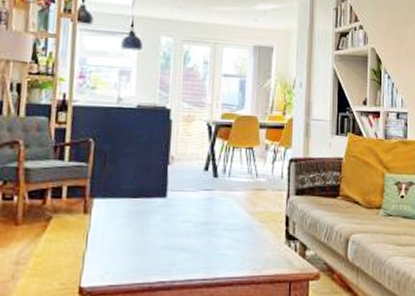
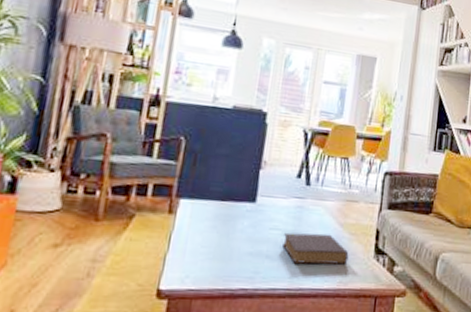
book: none [196,223,261,254] -> present [283,232,349,265]

